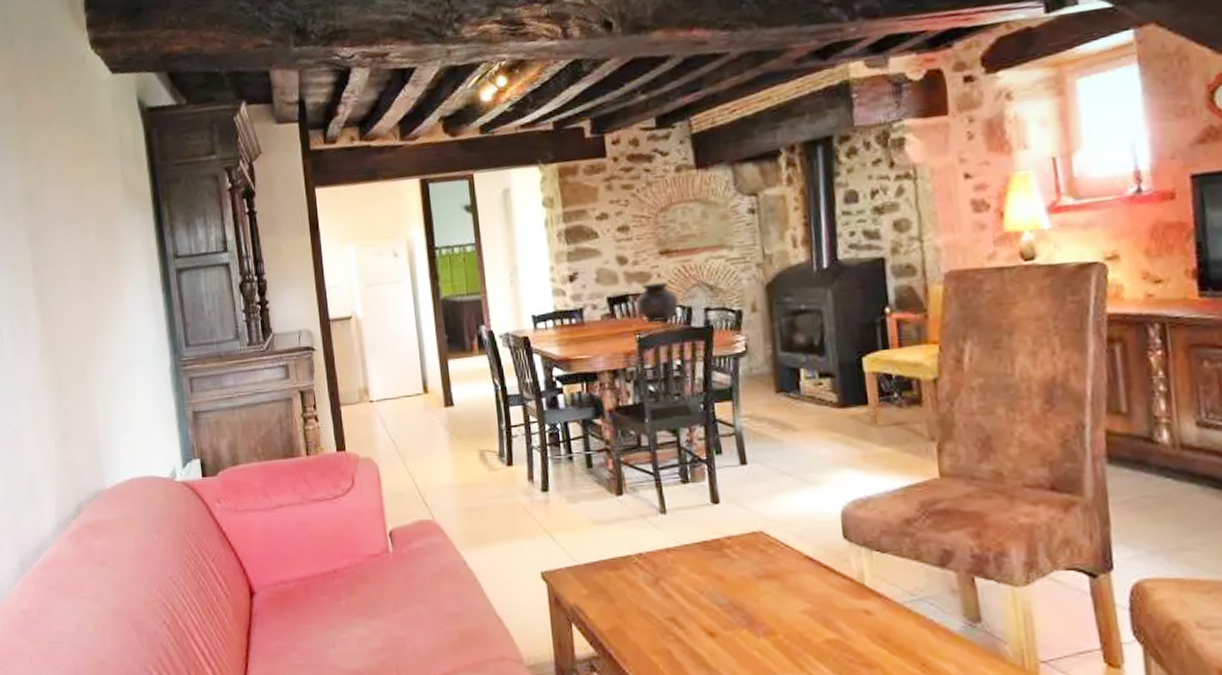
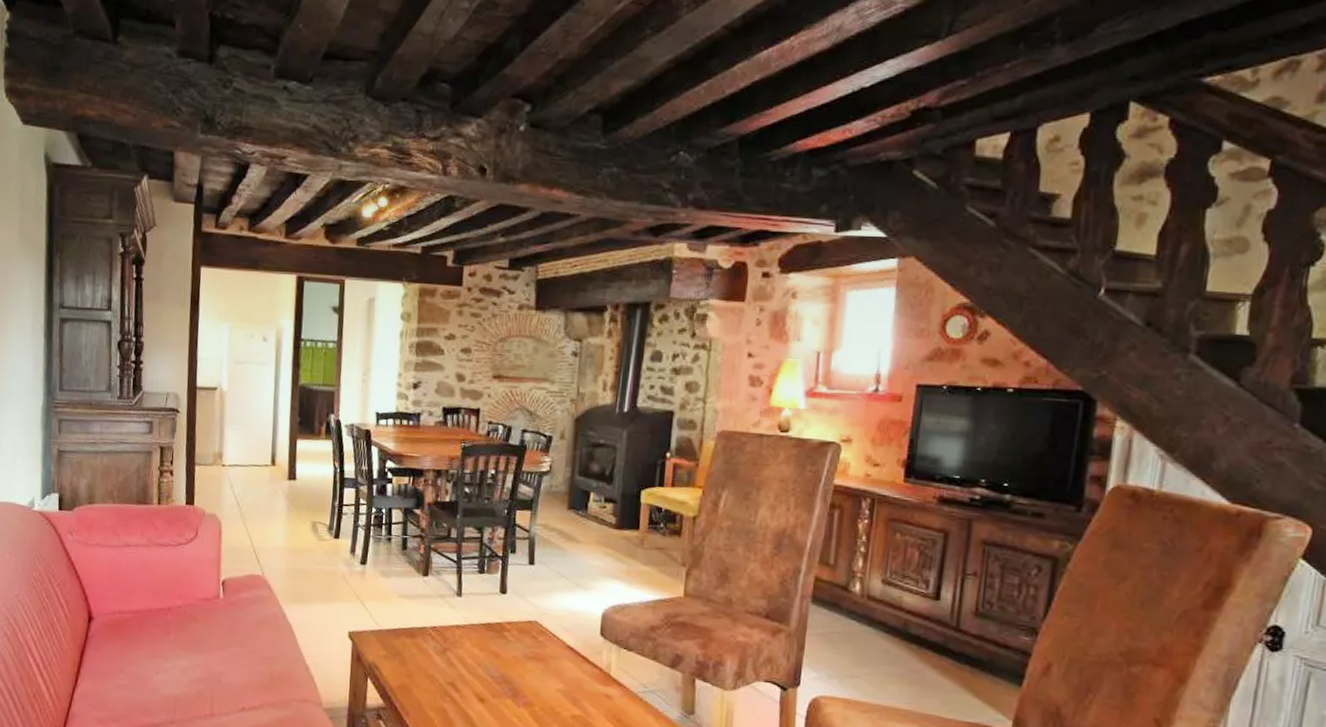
vase: present [635,282,679,323] -> none [465,401,502,436]

